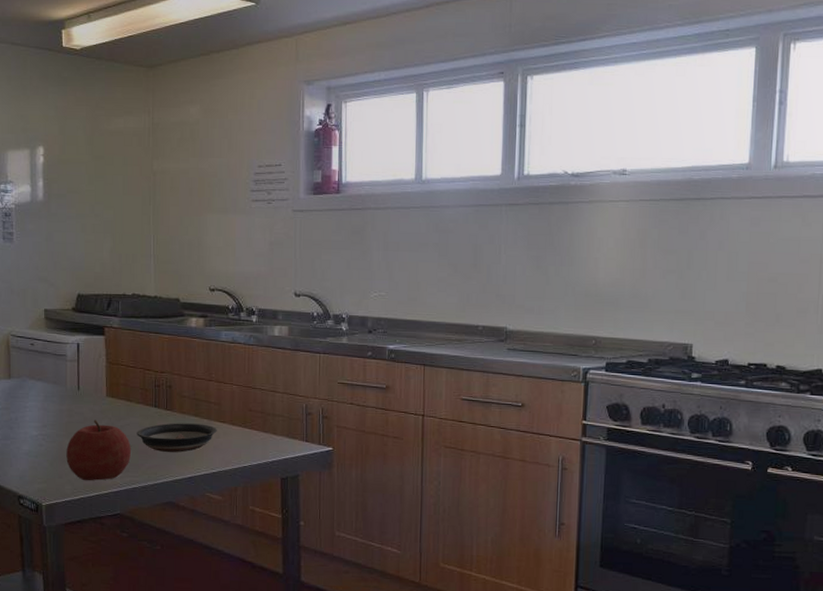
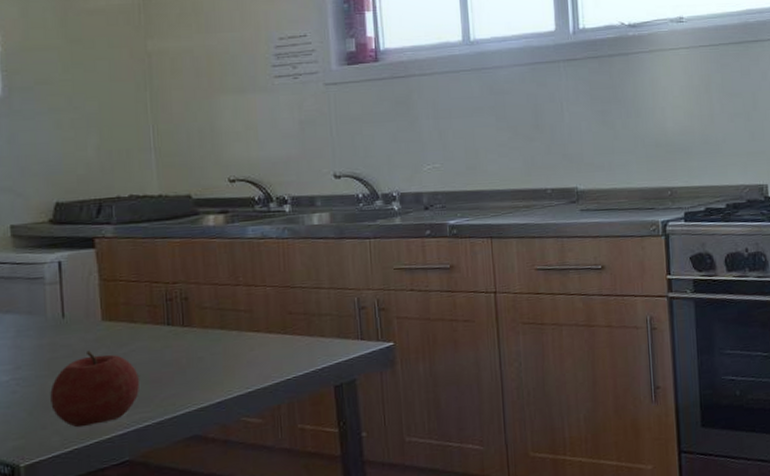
saucer: present [137,423,217,453] -> none [145,336,250,378]

